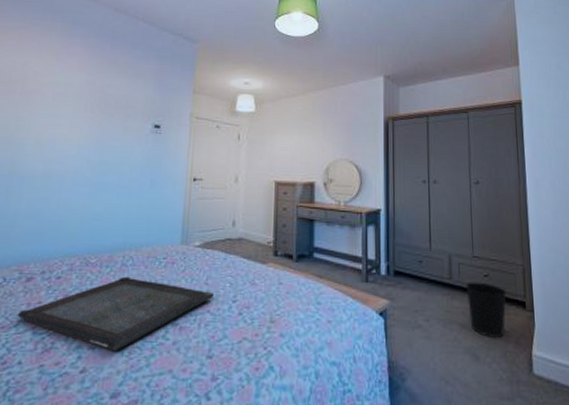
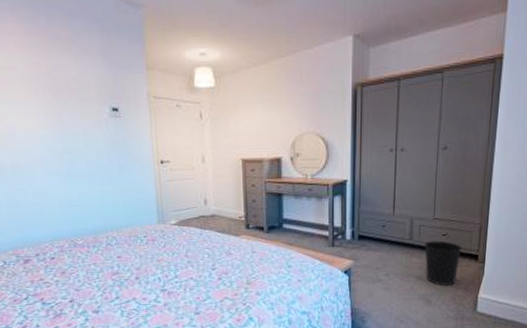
serving tray: present [17,276,214,352] -> none [24,254,194,314]

